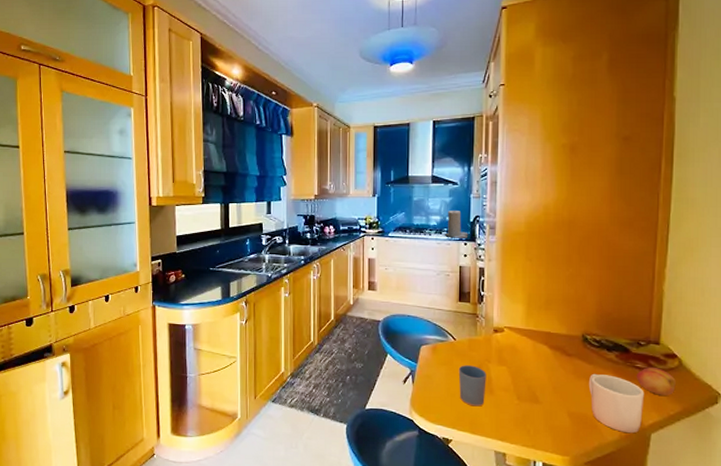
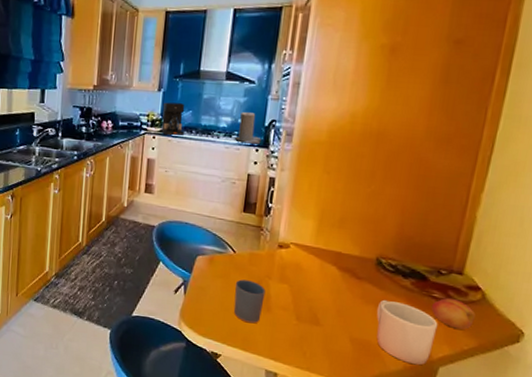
coffee maker: none [378,206,400,236] -> present [161,102,185,136]

